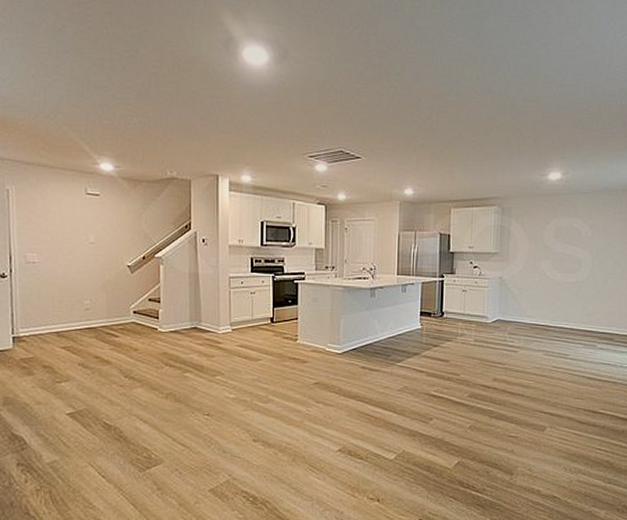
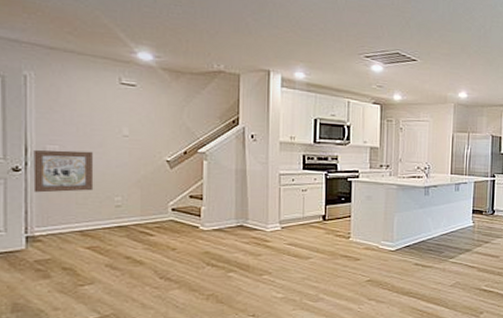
wall art: none [16,257,67,297] -> present [33,150,94,193]

